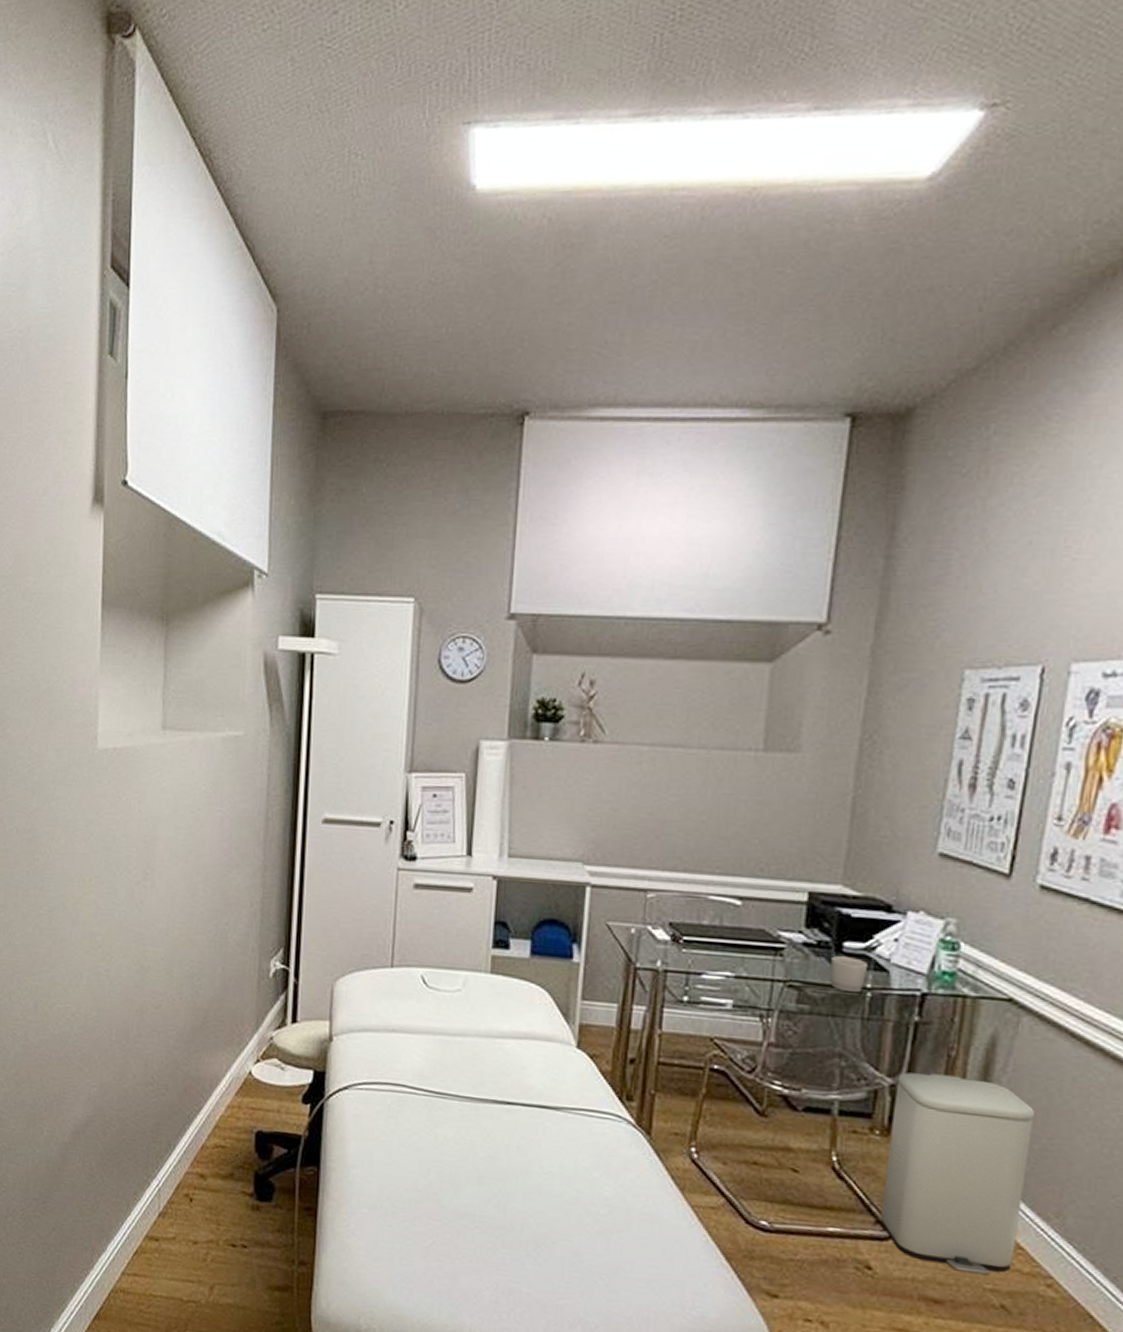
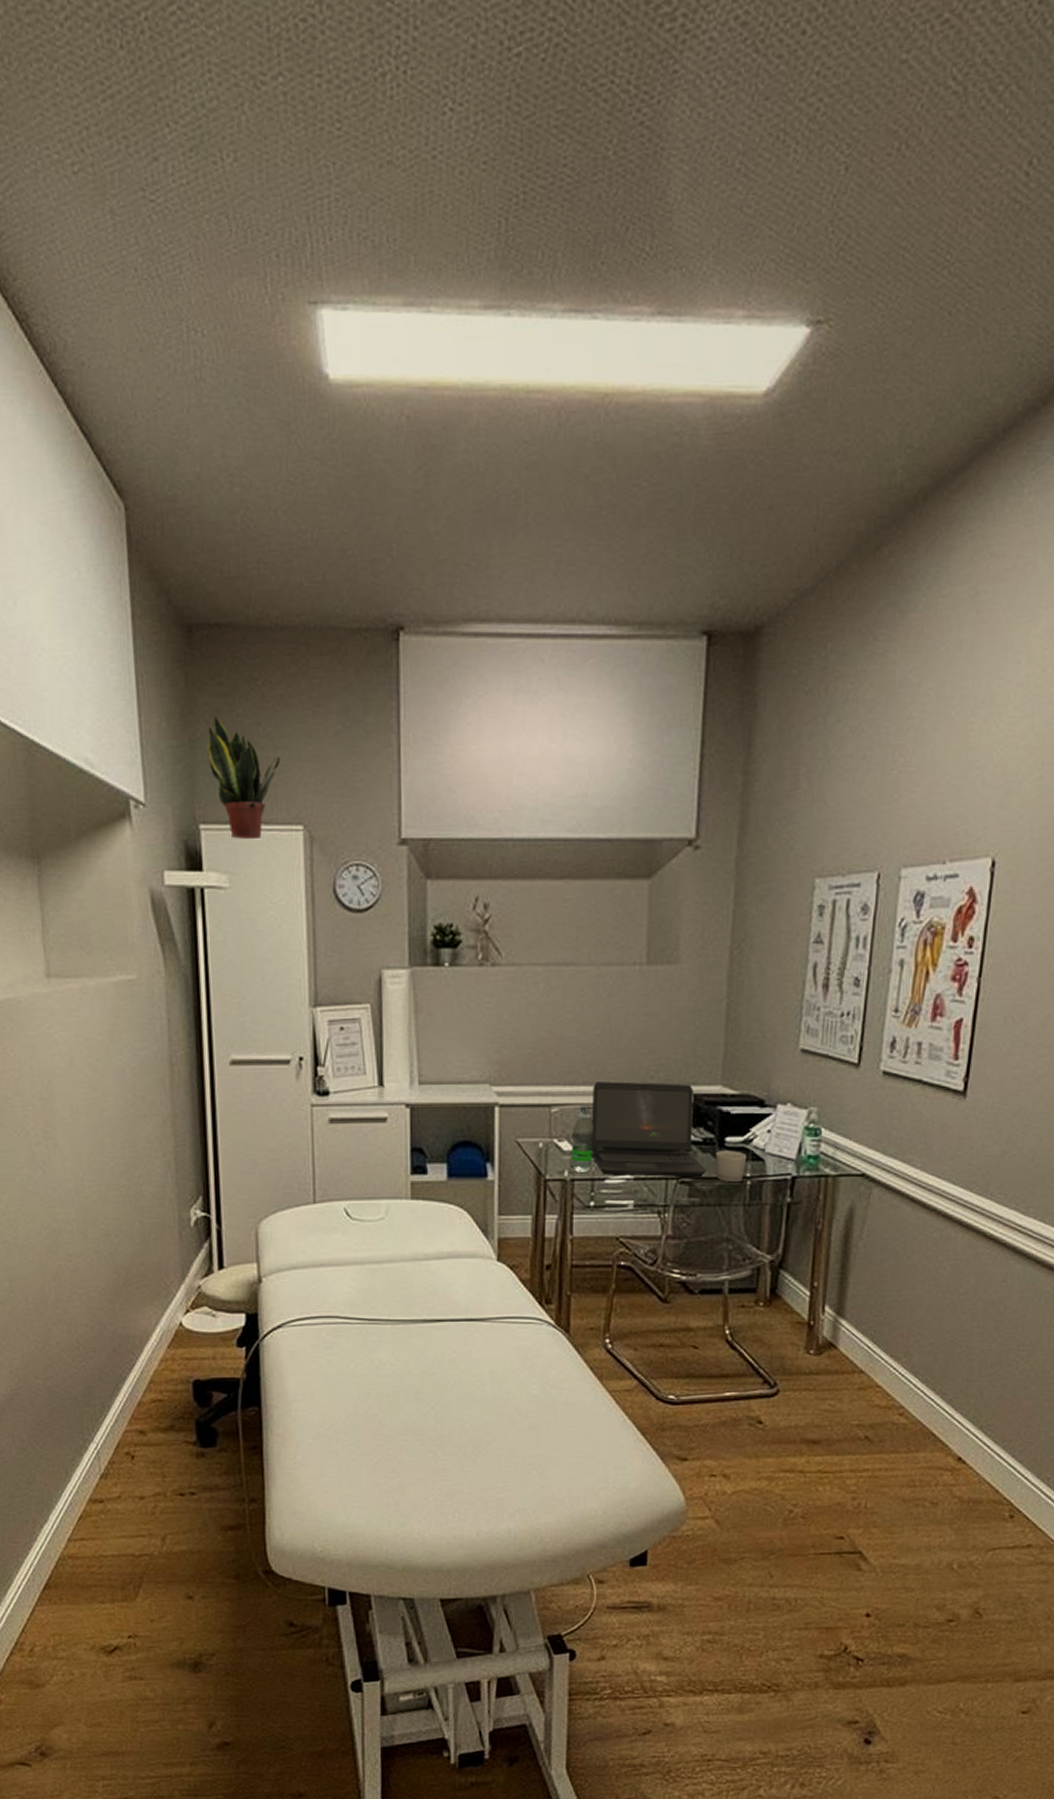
potted plant: none [330,494,400,610] -> present [207,716,282,840]
bottle: none [664,894,694,964] -> present [570,1106,594,1172]
laptop computer: none [688,870,820,983] -> present [591,1081,707,1178]
pedal bin: present [880,1072,1036,1277] -> none [767,1246,886,1415]

